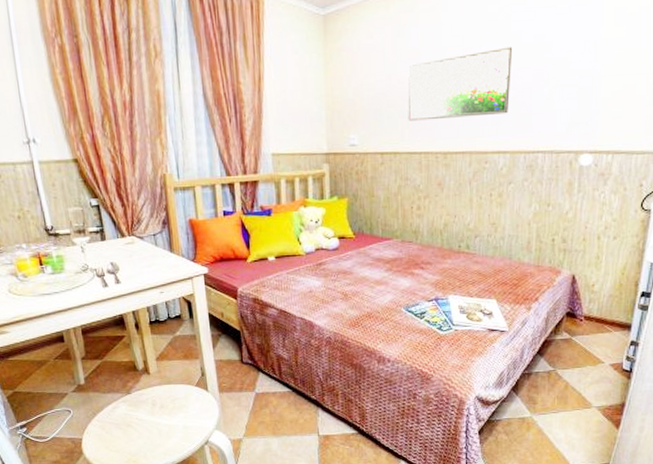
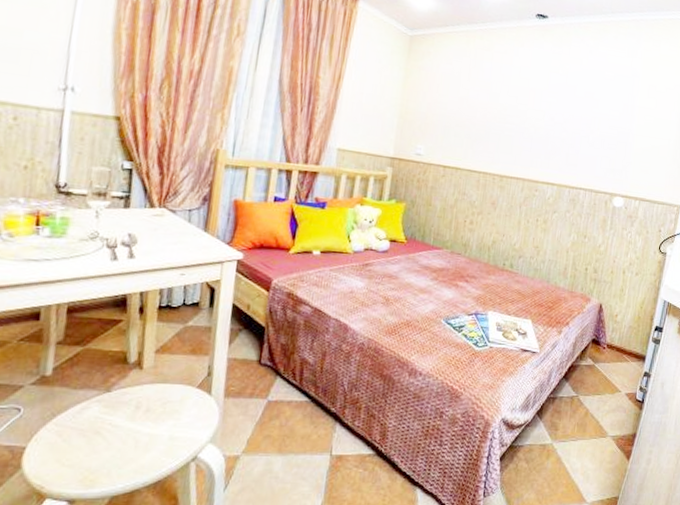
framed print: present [408,46,513,121] -> none [472,94,568,151]

